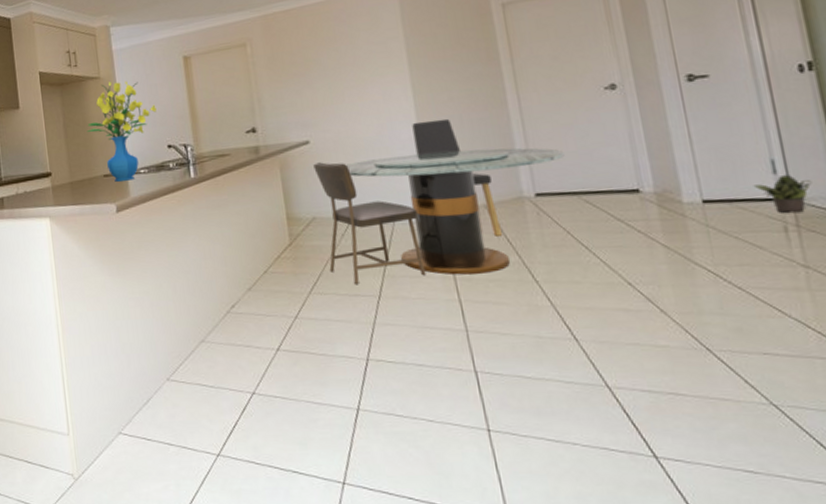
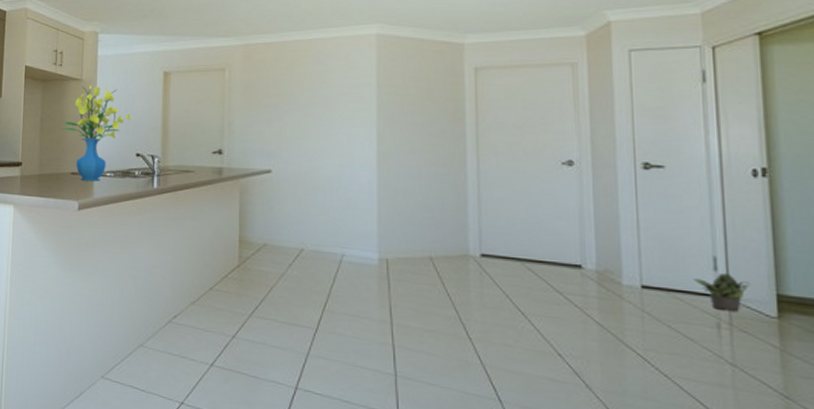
dining chair: present [313,162,426,285] -> none [272,192,365,316]
dining table: present [347,147,565,275] -> none [304,197,514,323]
dining chair: present [412,118,502,236] -> none [372,168,443,289]

